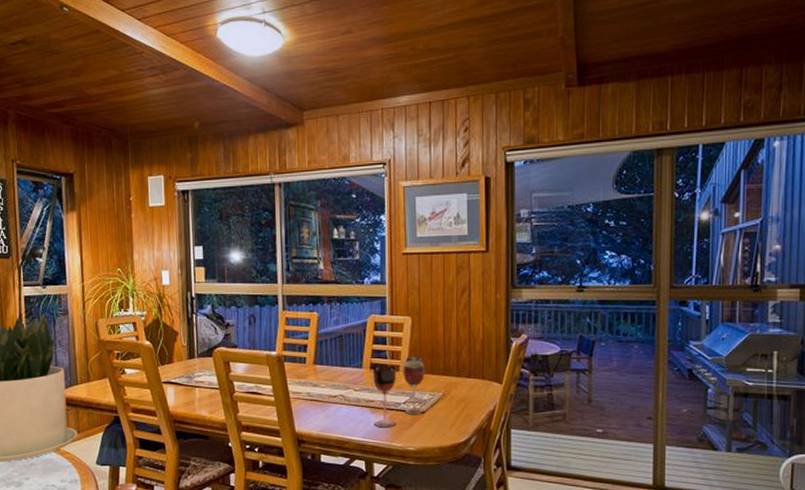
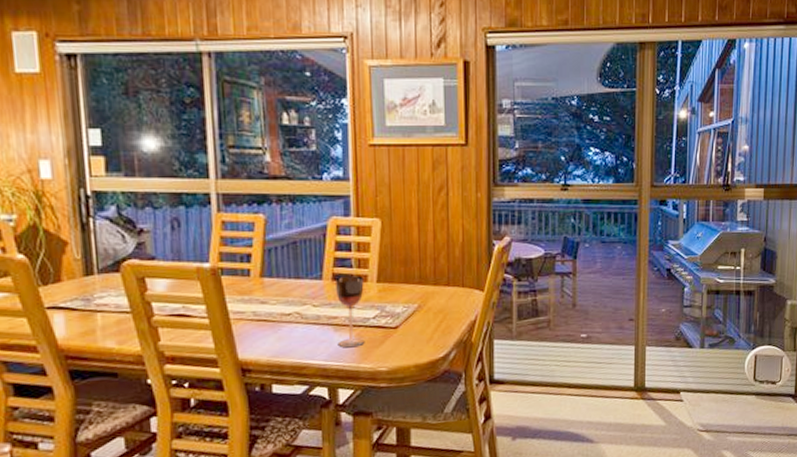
wineglass: present [403,356,425,415] -> none [371,264,398,331]

